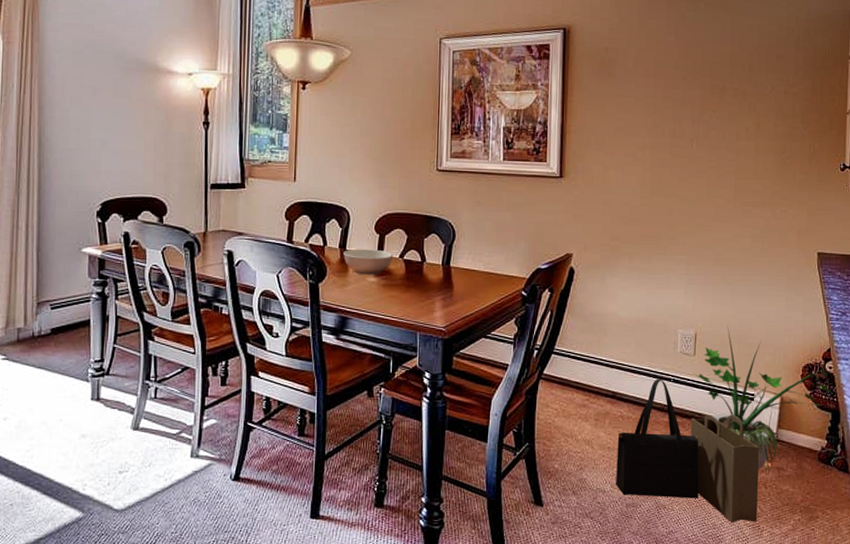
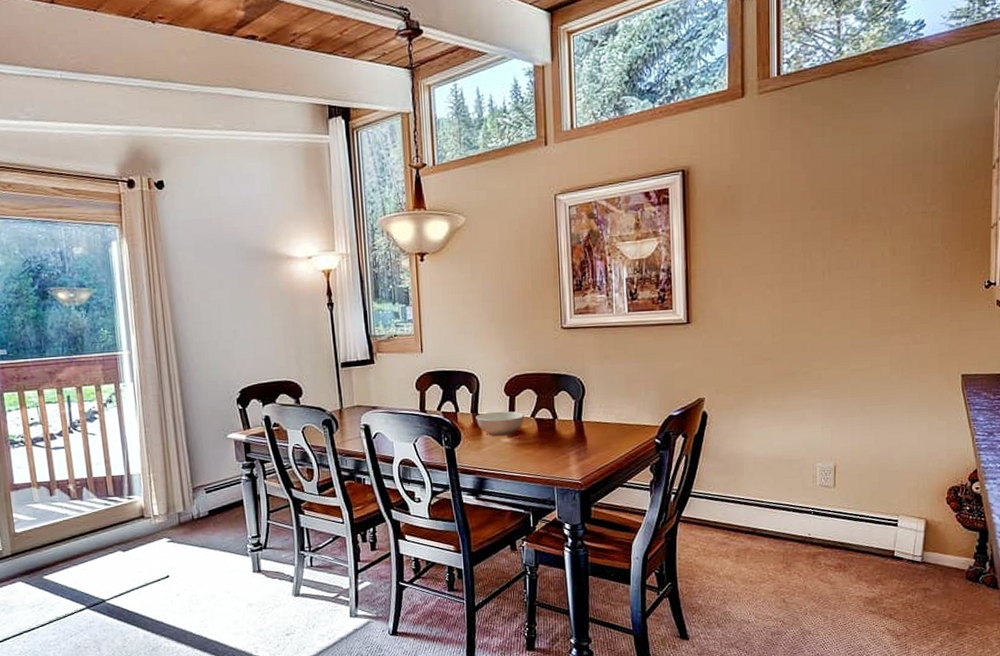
tote bag: present [616,378,699,499] -> none [759,512,844,625]
shopping bag: present [690,415,760,522] -> none [833,542,905,643]
potted plant: present [695,326,832,473] -> none [836,455,979,594]

